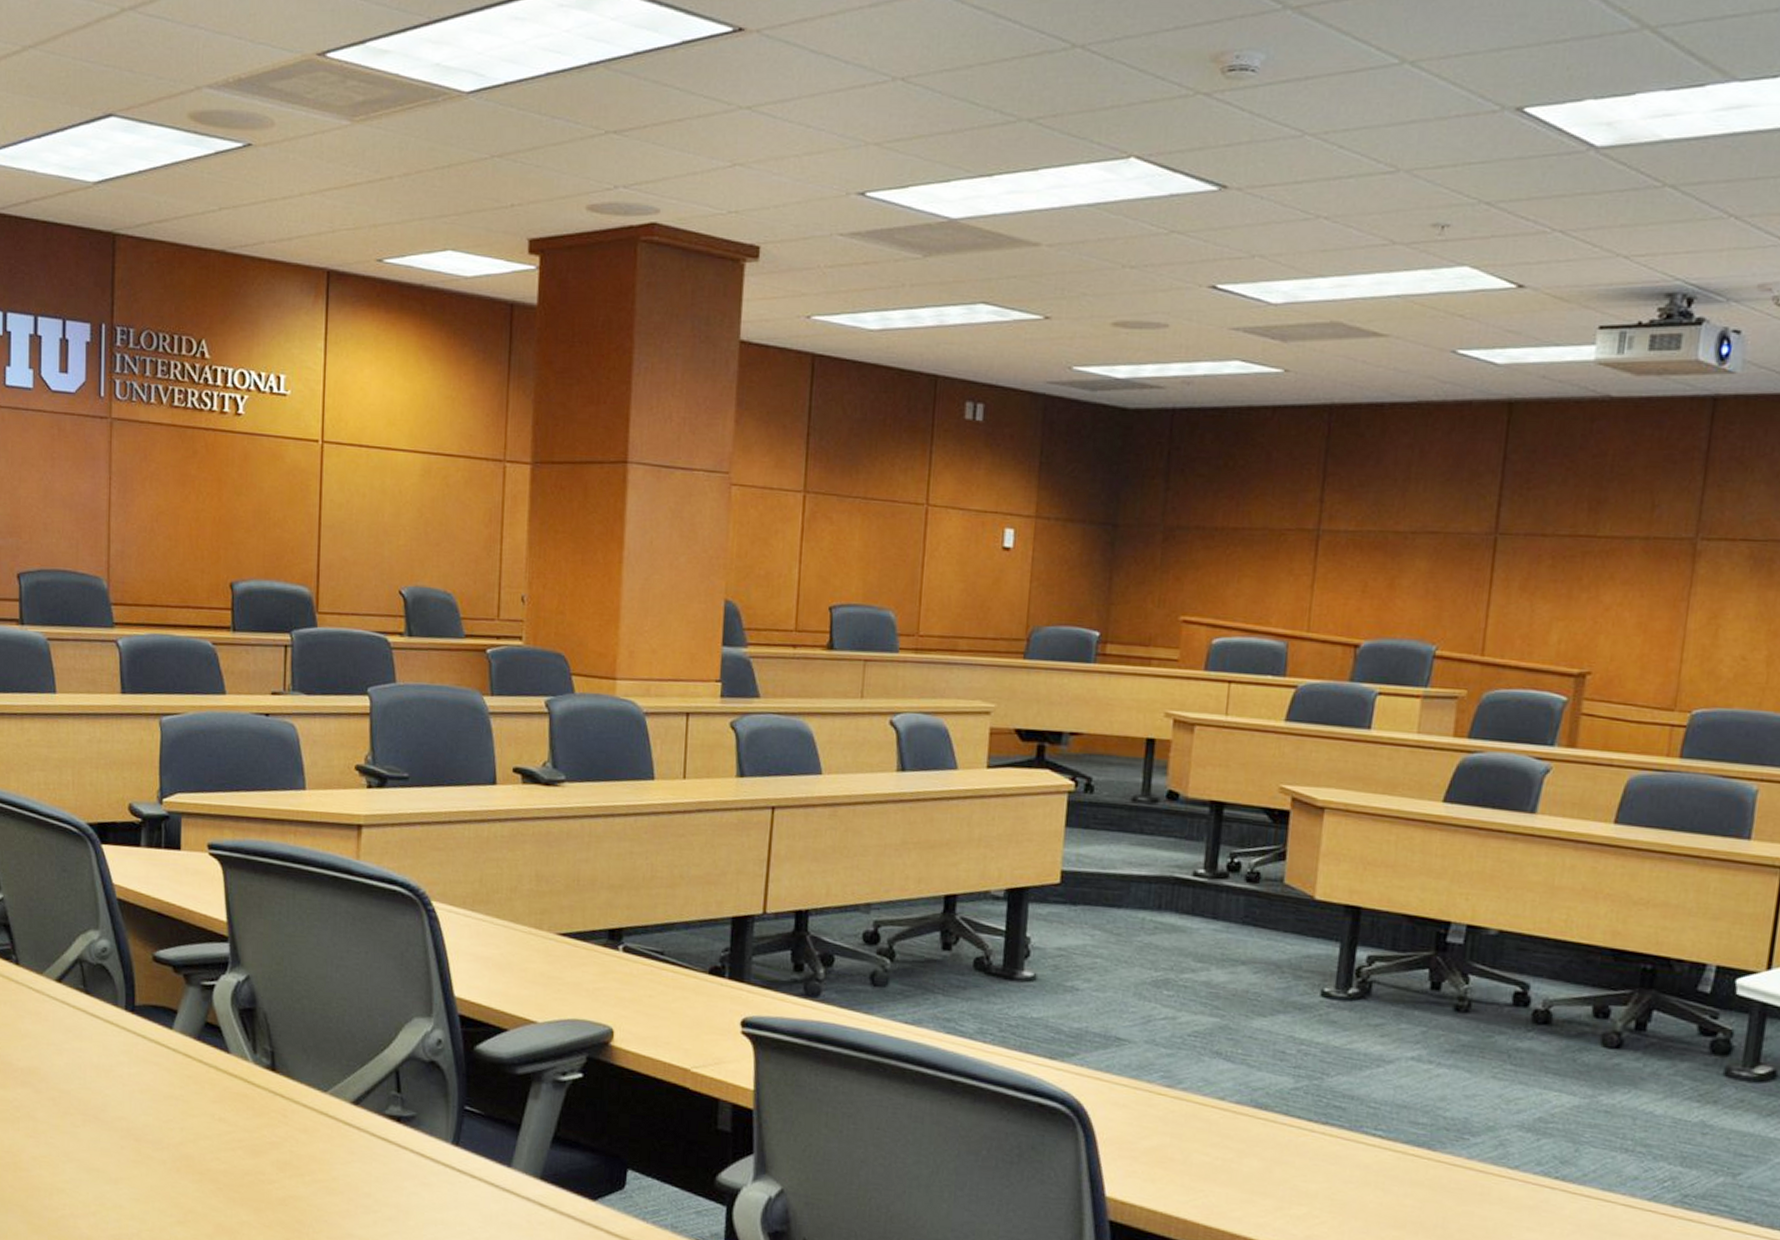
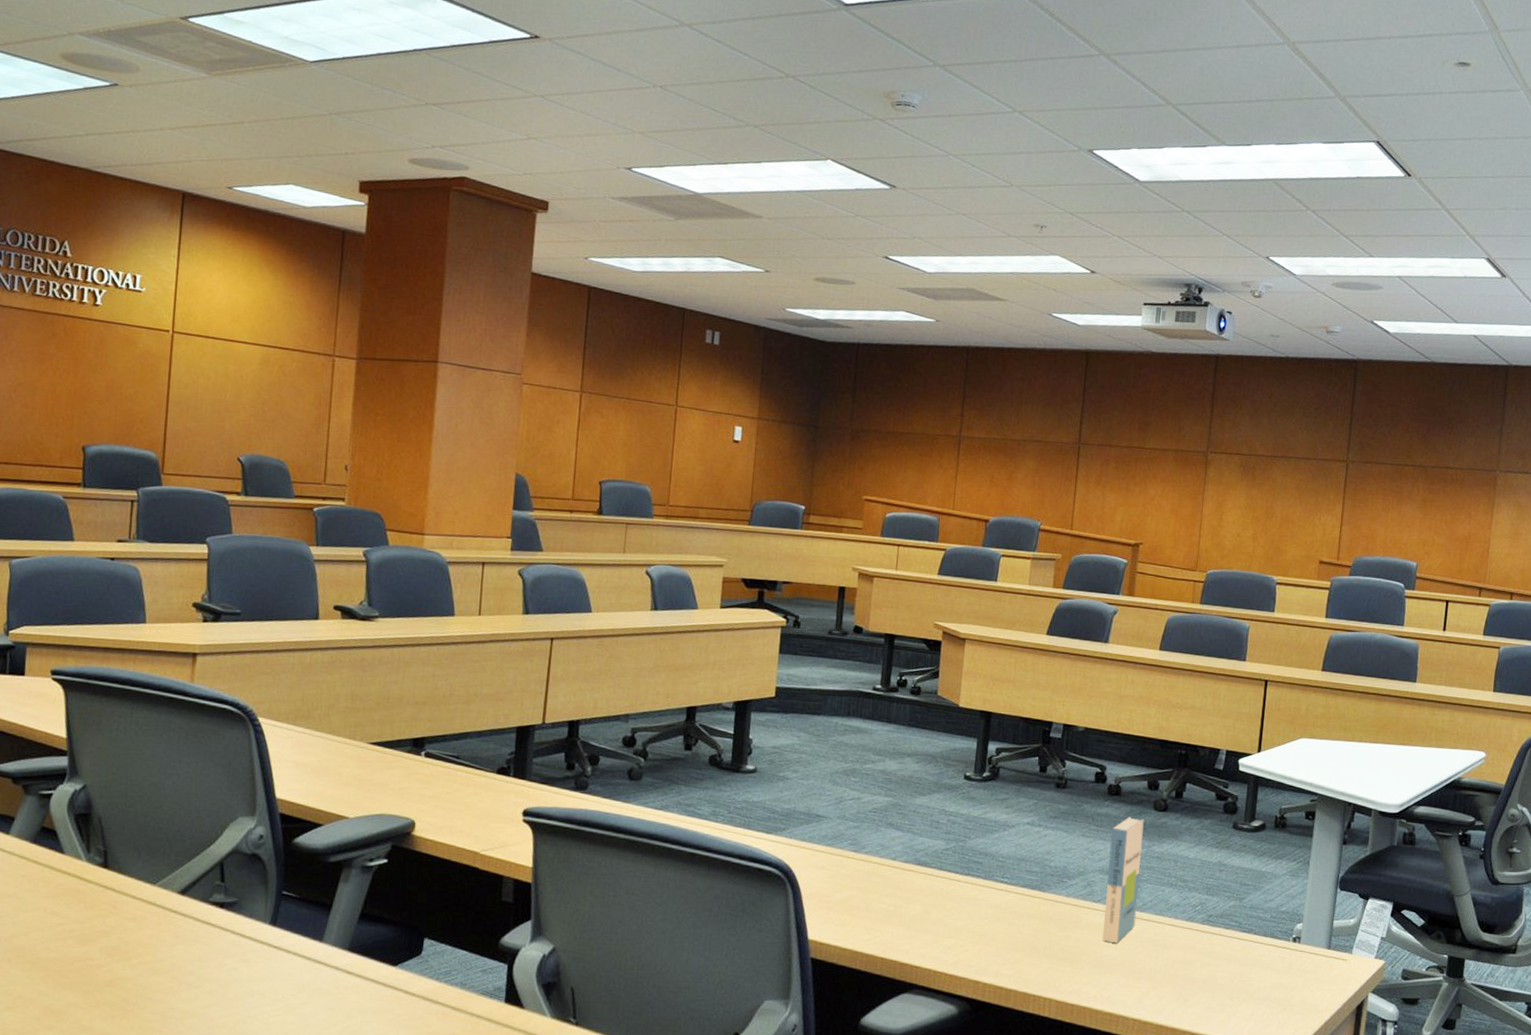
book: none [1521,1054,1587,1226] -> present [1102,817,1144,944]

